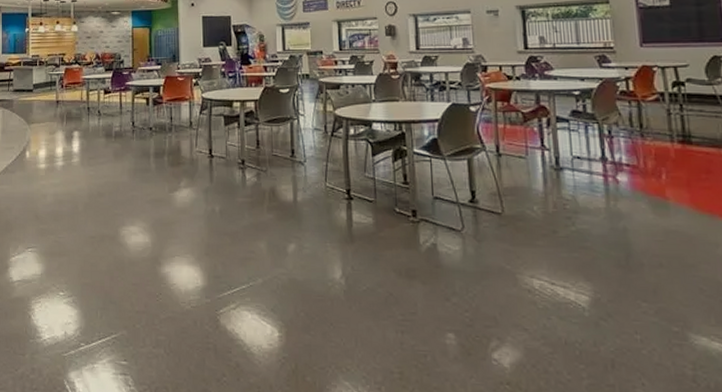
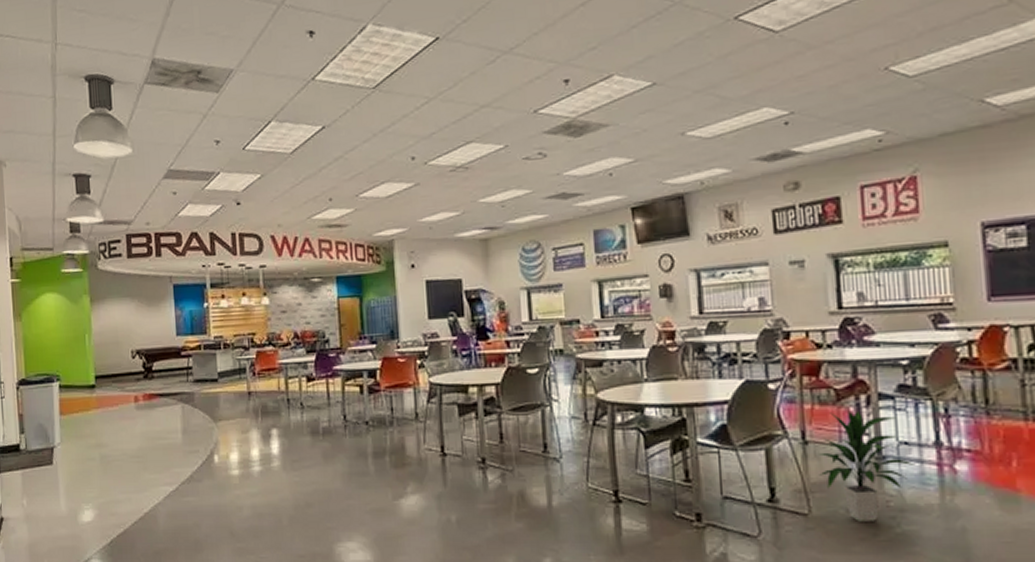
indoor plant: none [509,130,586,221] -> present [818,410,916,521]

